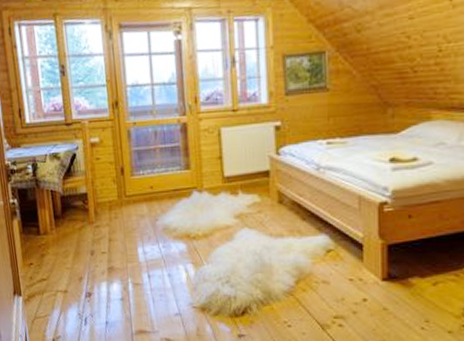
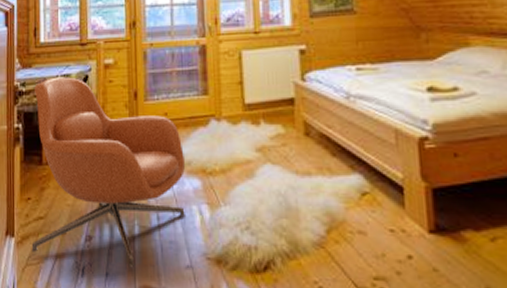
armchair: none [25,155,173,317] -> present [31,77,186,268]

